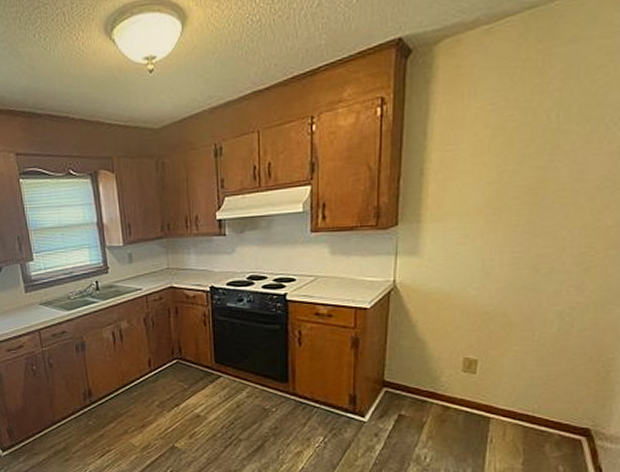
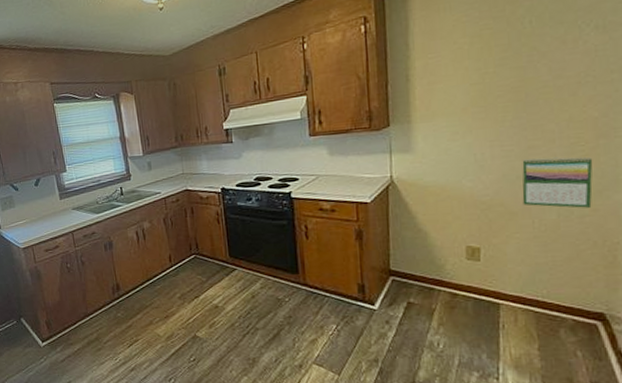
calendar: none [525,267,601,322] -> present [522,156,593,208]

